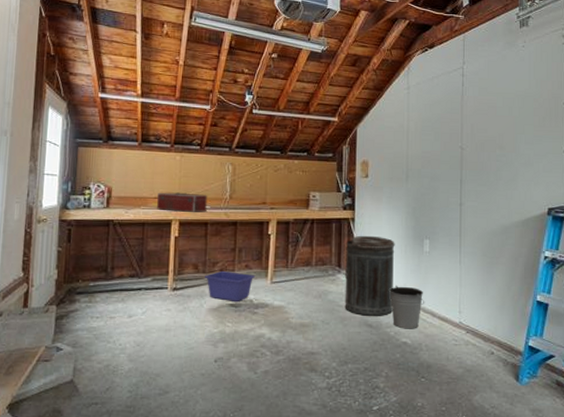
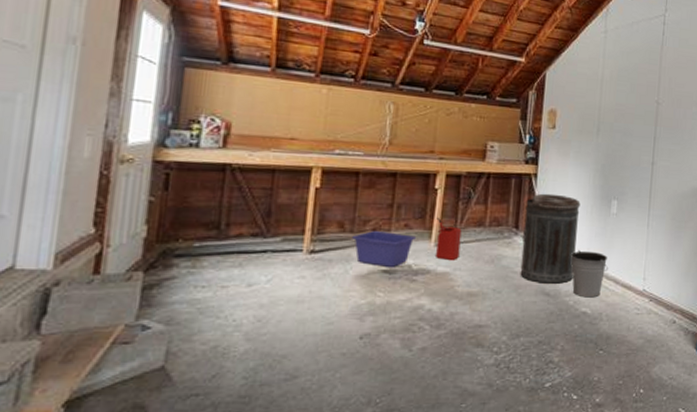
toolbox: present [157,192,207,213] -> none [293,132,361,160]
fuel can: none [271,259,292,295] -> present [436,218,462,260]

